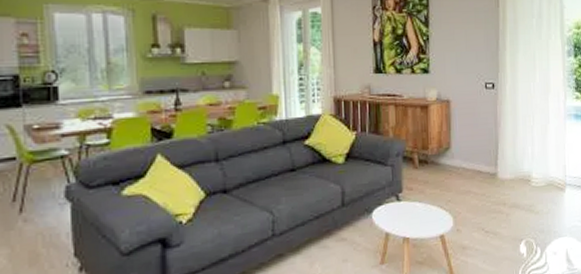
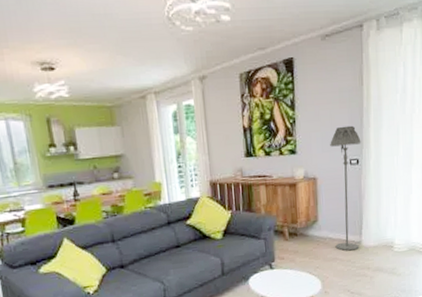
floor lamp: none [465,47,497,184] -> present [330,125,361,251]

